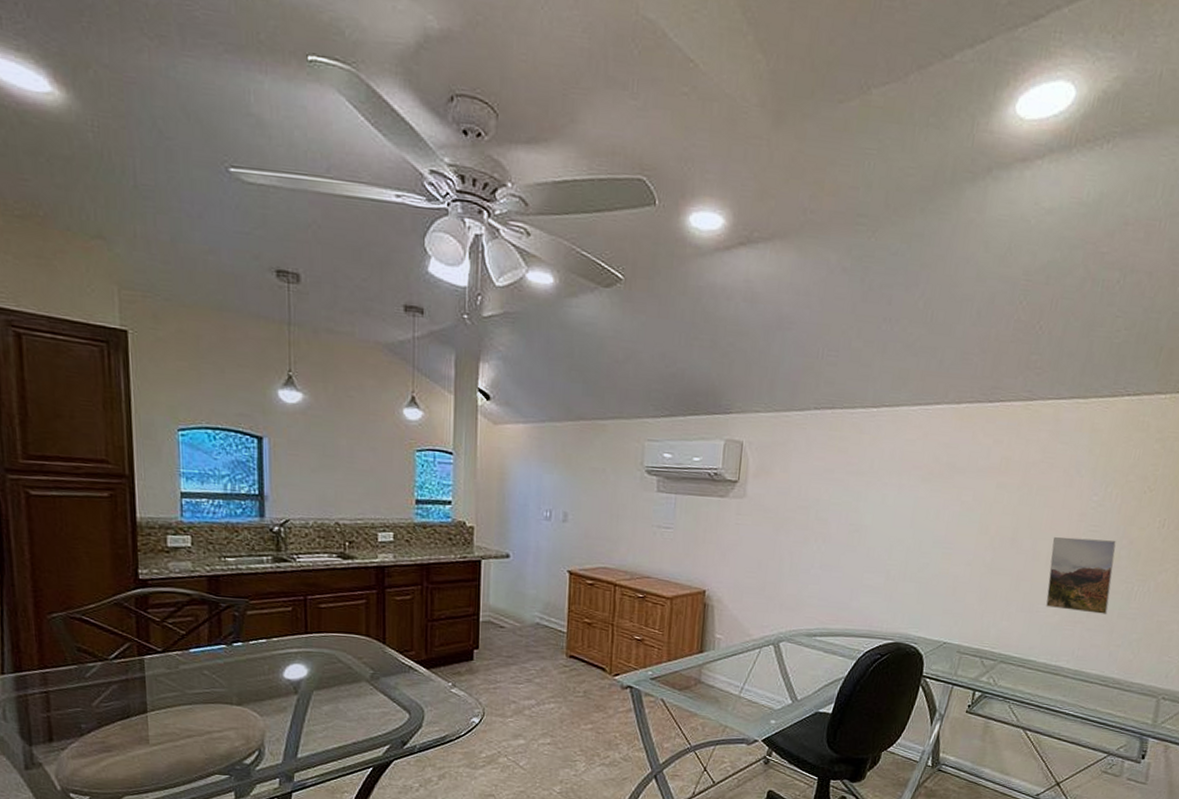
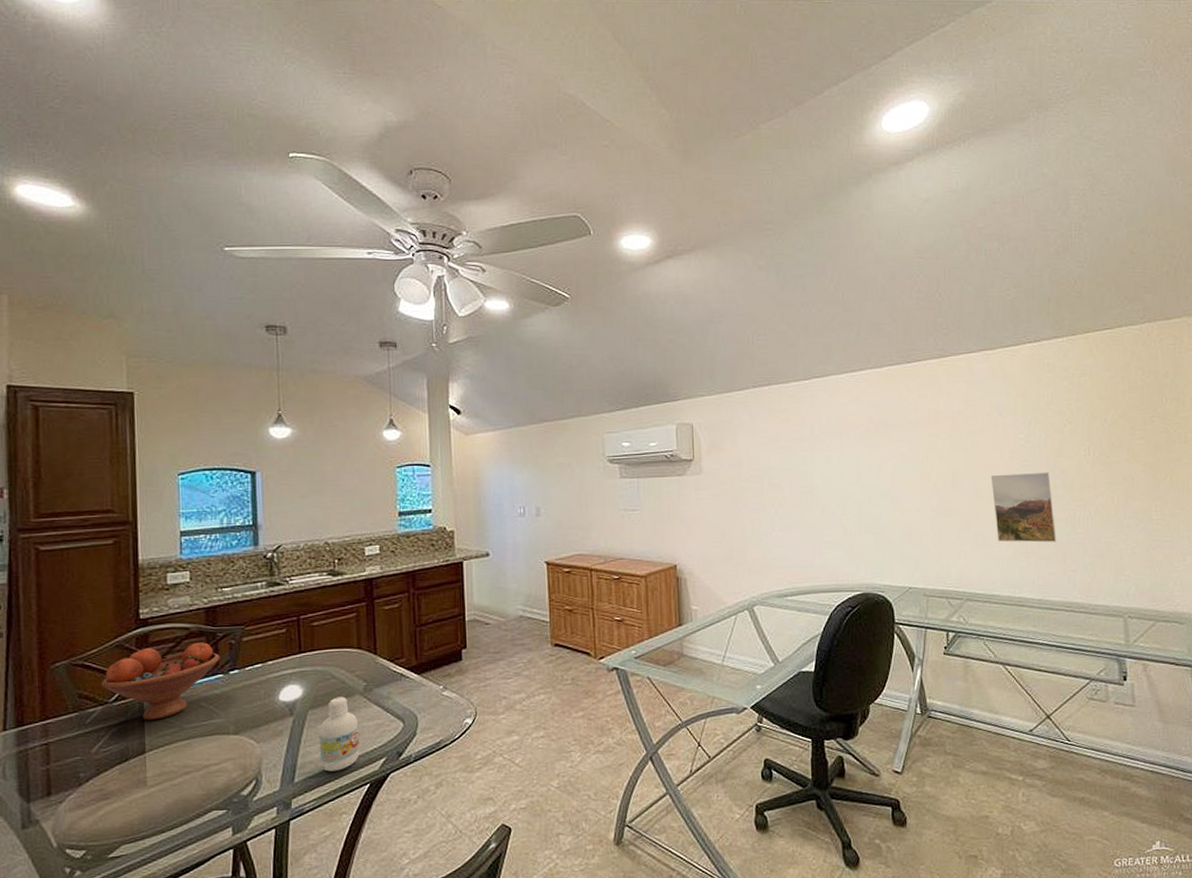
fruit bowl: none [100,609,224,682] -> present [101,642,221,721]
bottle: none [323,681,364,752] -> present [319,696,360,772]

